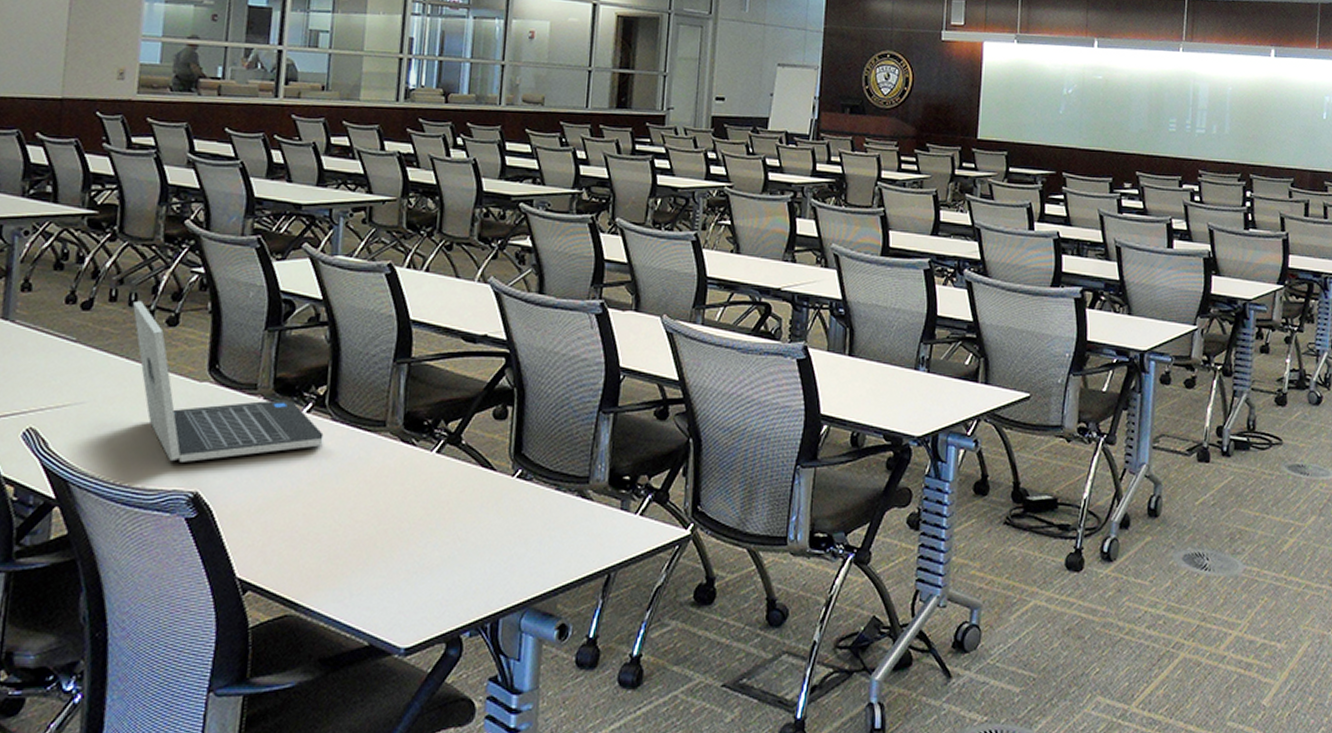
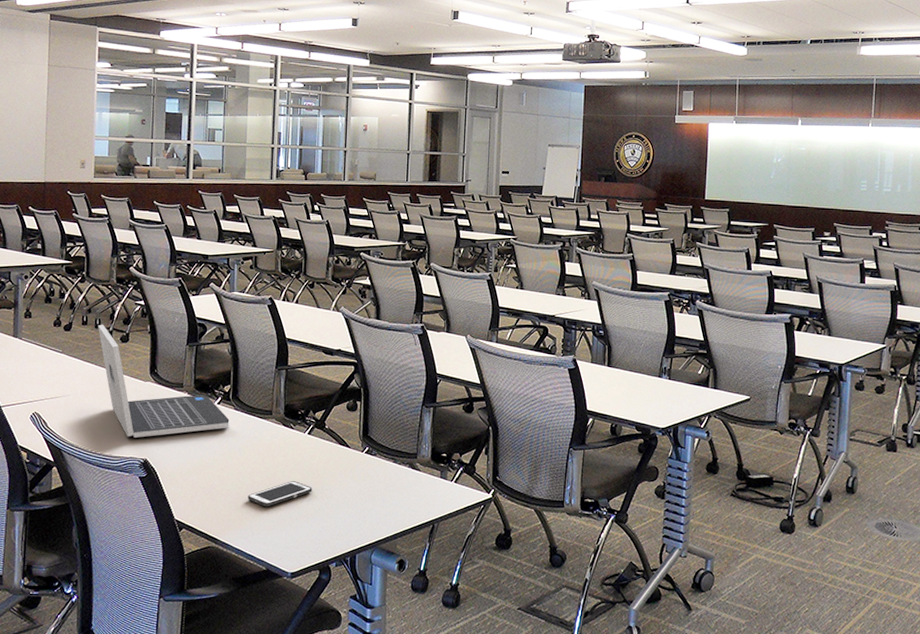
cell phone: none [345,519,440,557] -> present [247,481,312,507]

